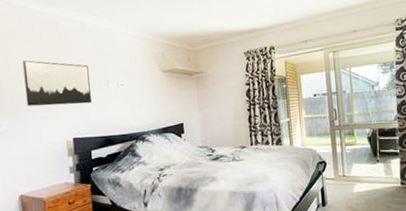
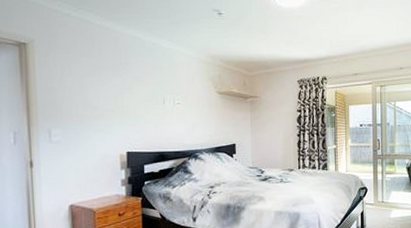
wall art: present [23,60,91,106] -> none [80,73,147,120]

